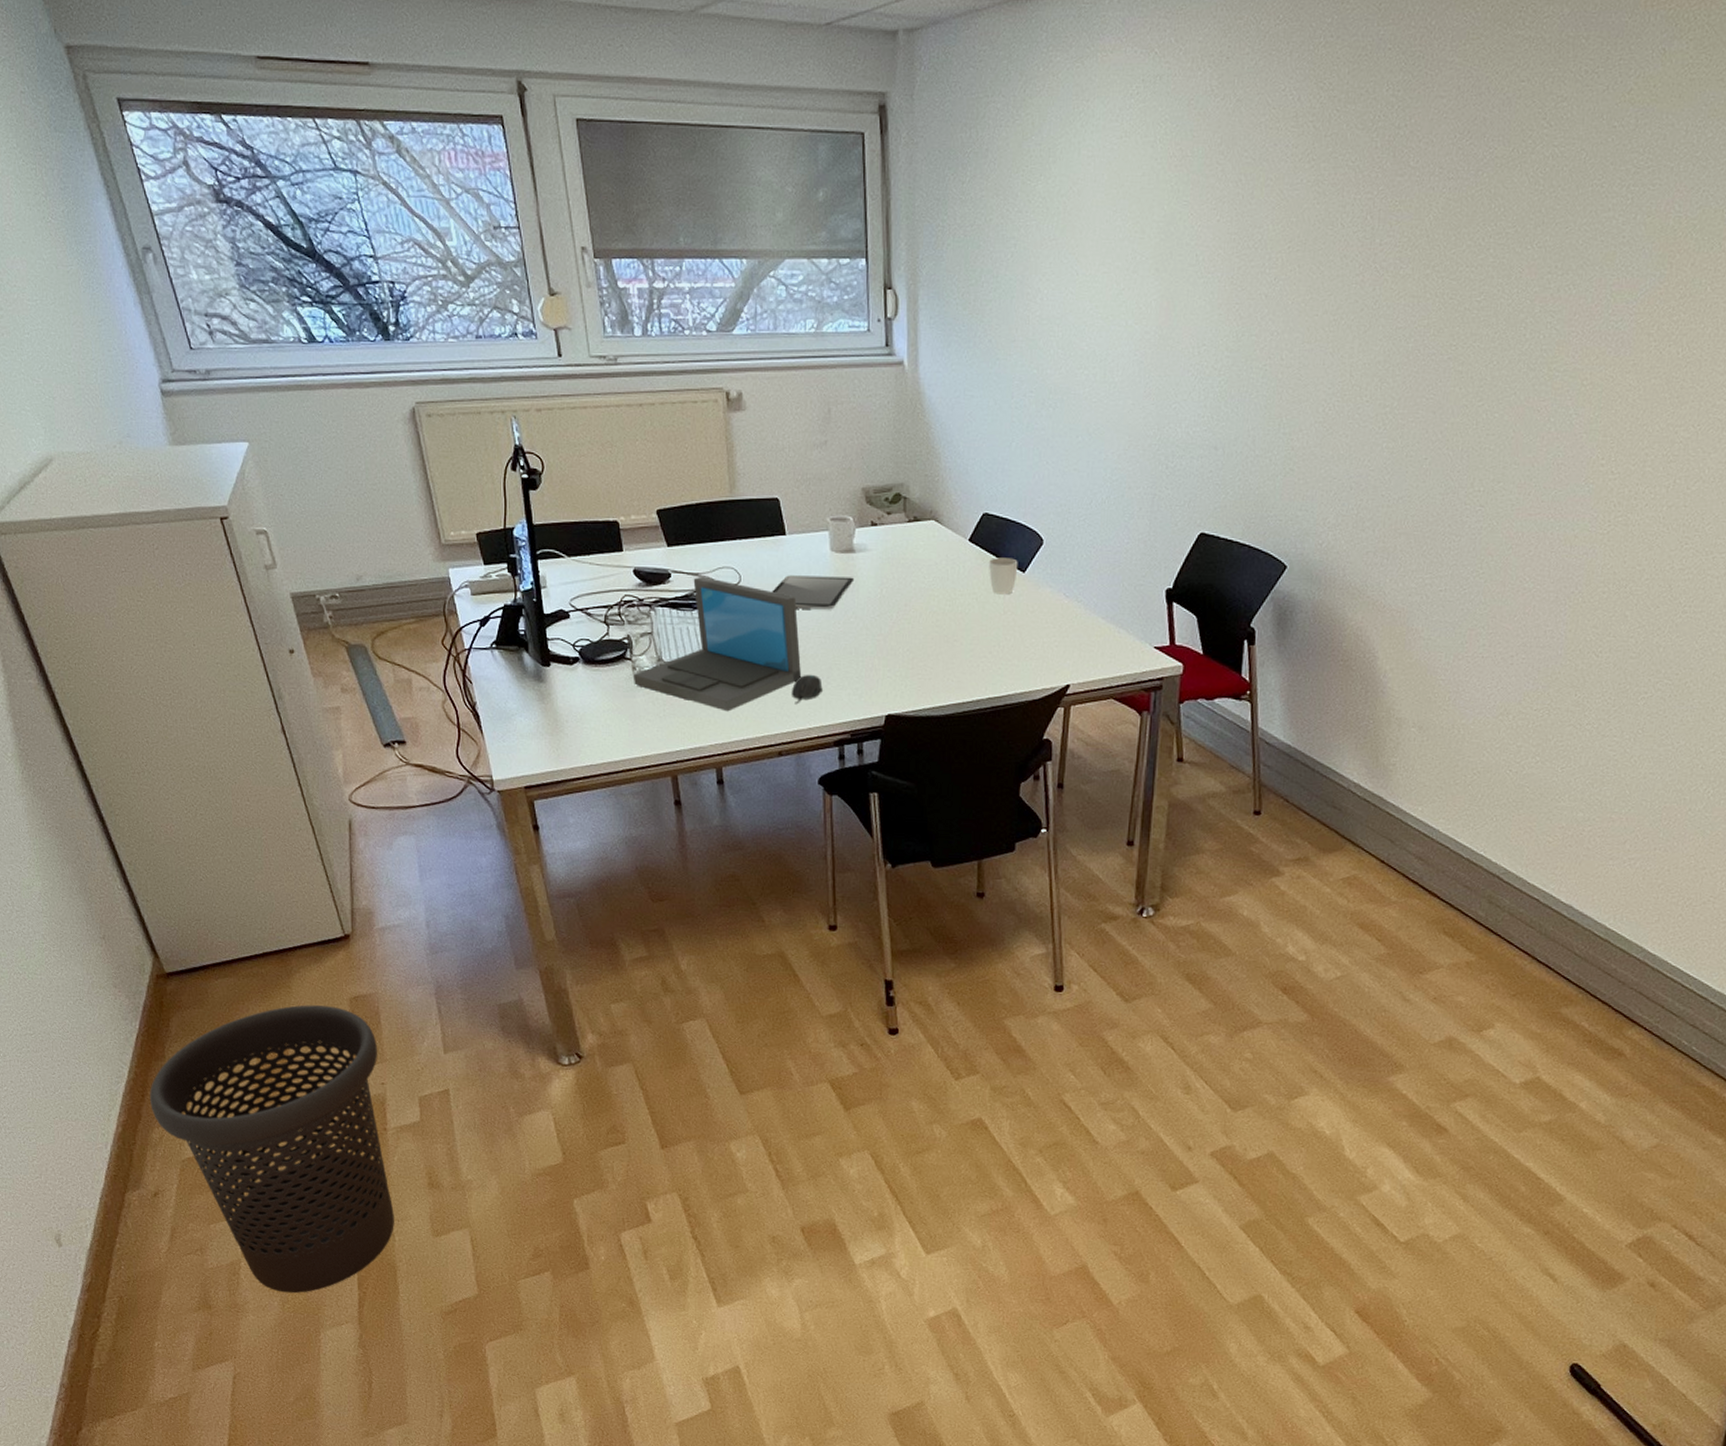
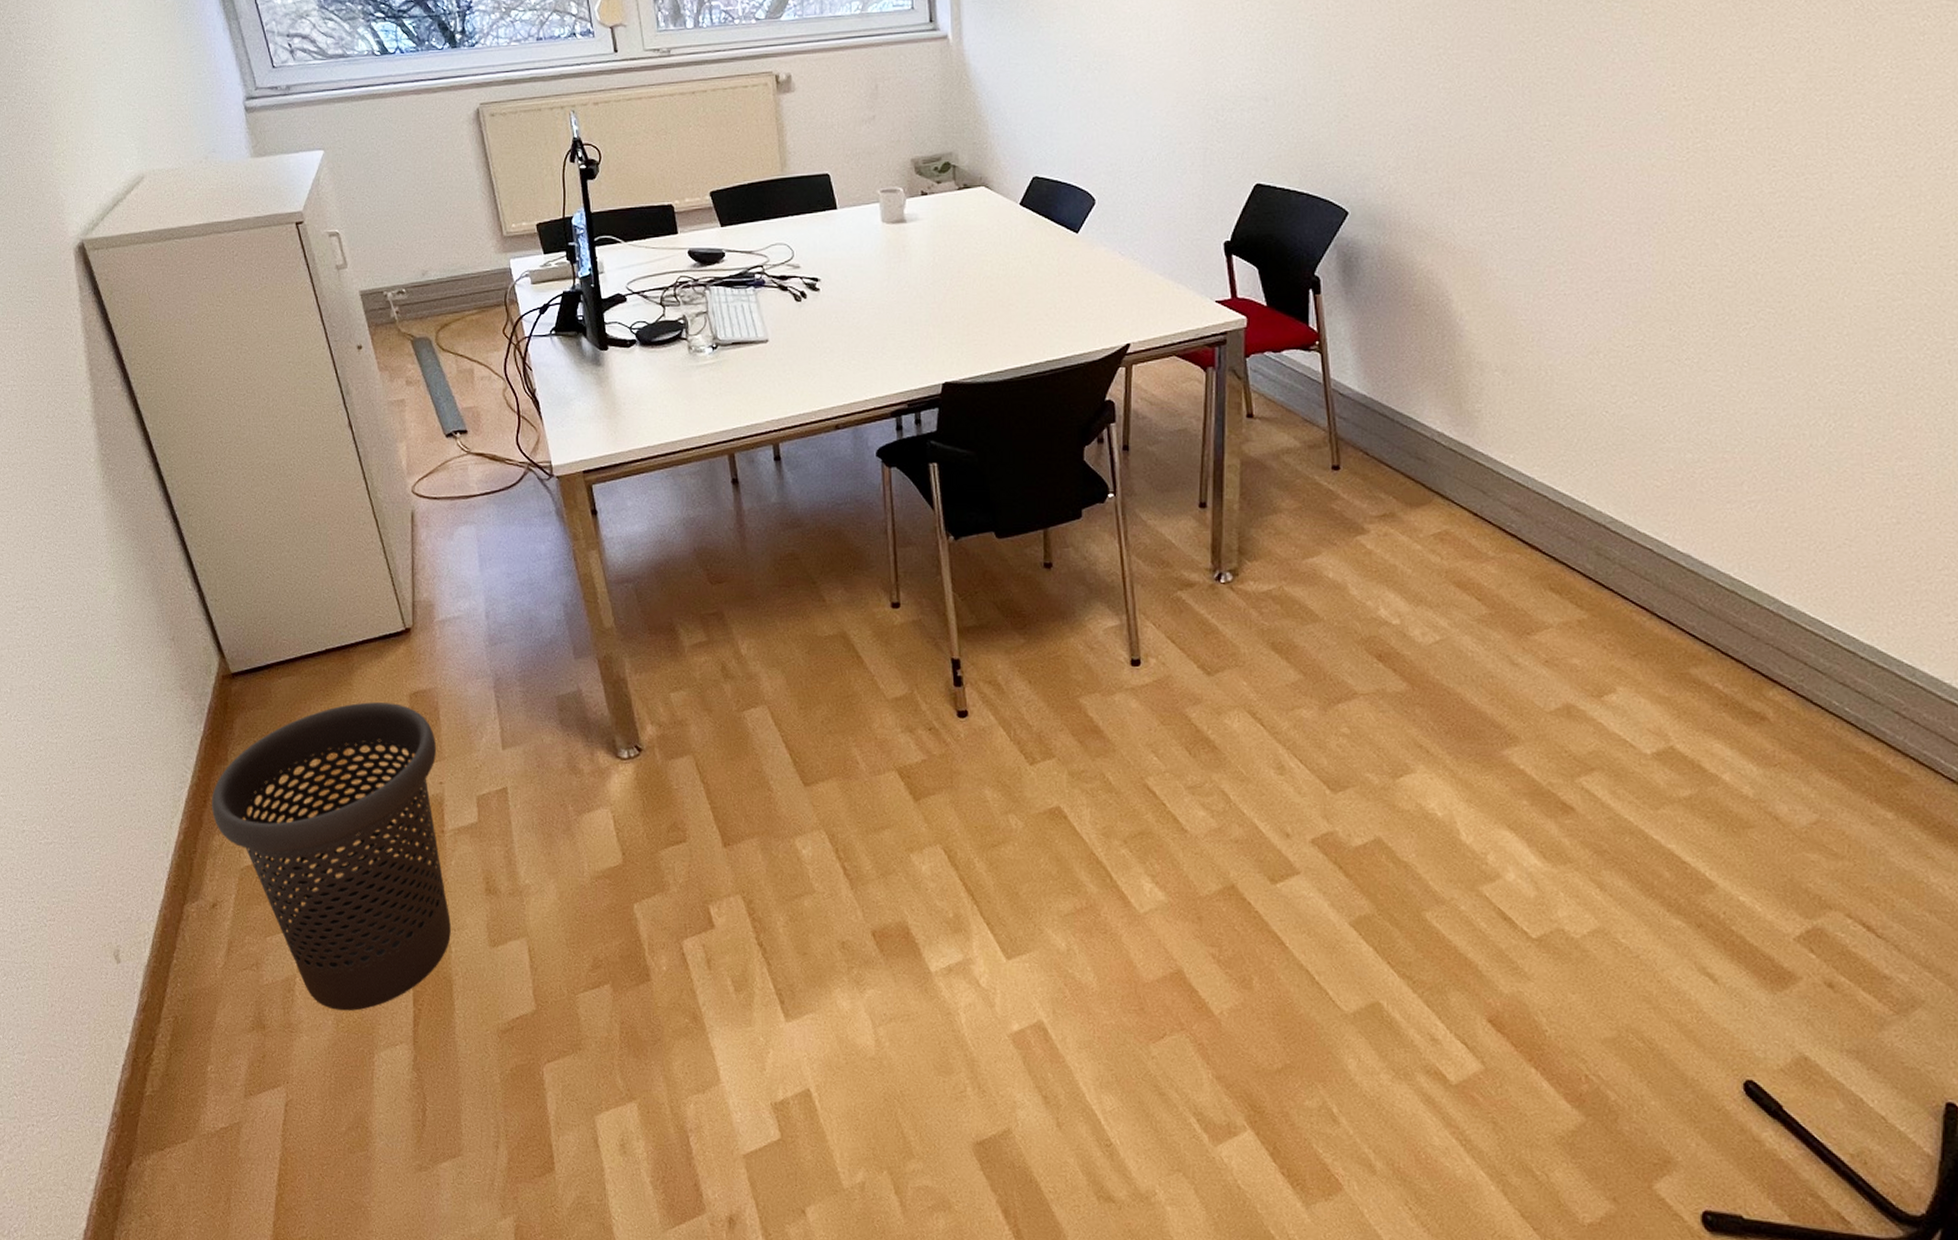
laptop: present [633,575,802,712] -> none [688,253,857,387]
tablet: present [772,575,855,610] -> none [824,247,907,281]
computer mouse: present [791,674,823,705] -> none [846,345,878,377]
cup: present [989,557,1018,595] -> none [1041,219,1071,256]

